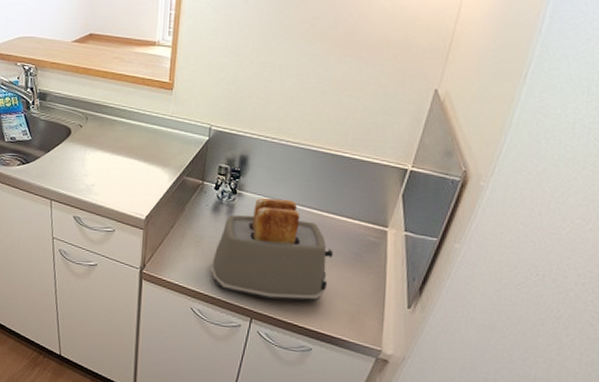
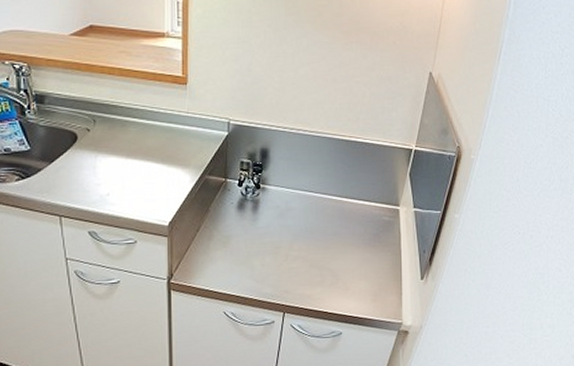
toaster: present [210,197,333,302] -> none [240,189,354,292]

